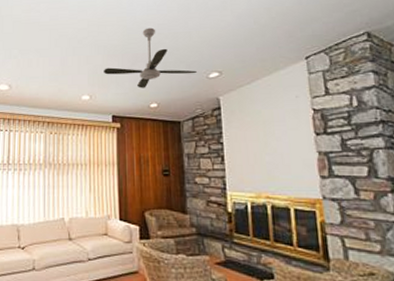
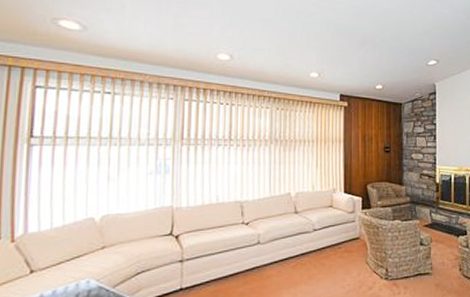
ceiling fan: present [104,27,197,88] -> none [333,11,418,70]

